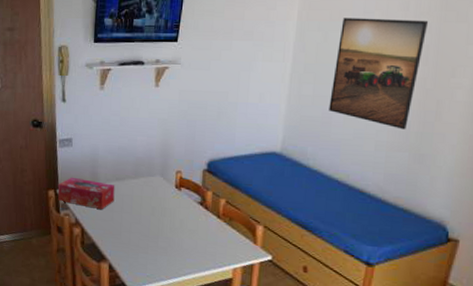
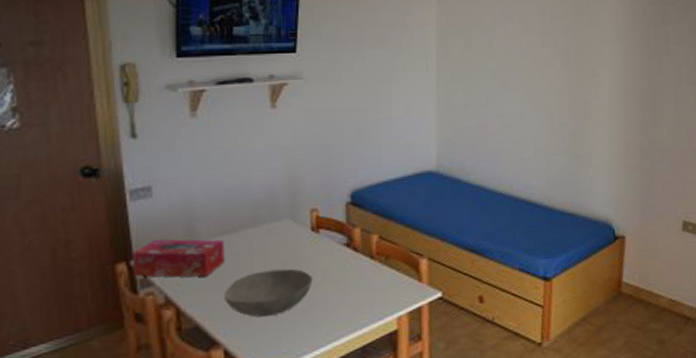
bowl: none [111,212,173,247] -> present [223,268,313,318]
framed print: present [329,18,429,130] -> none [482,22,565,132]

